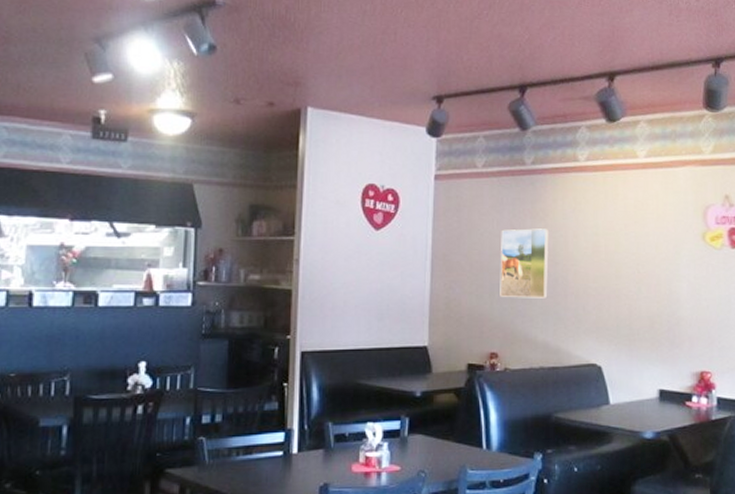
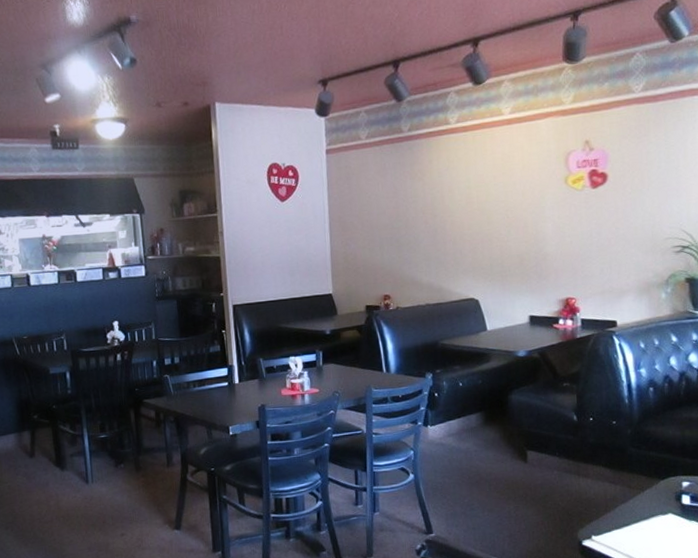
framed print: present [500,228,550,298] -> none [386,187,429,249]

